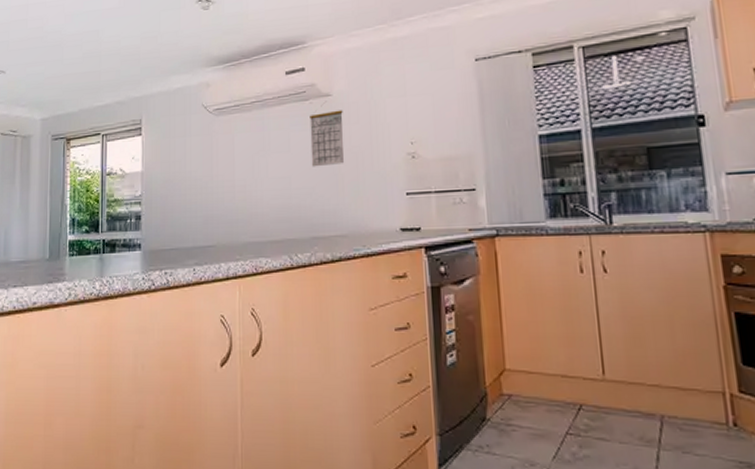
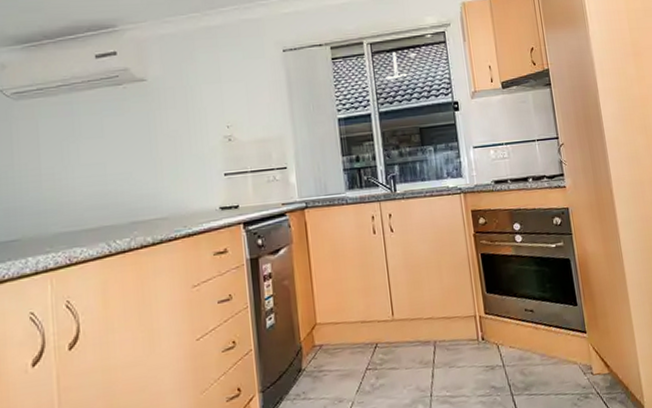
calendar: present [309,101,344,167] -> none [124,86,161,152]

